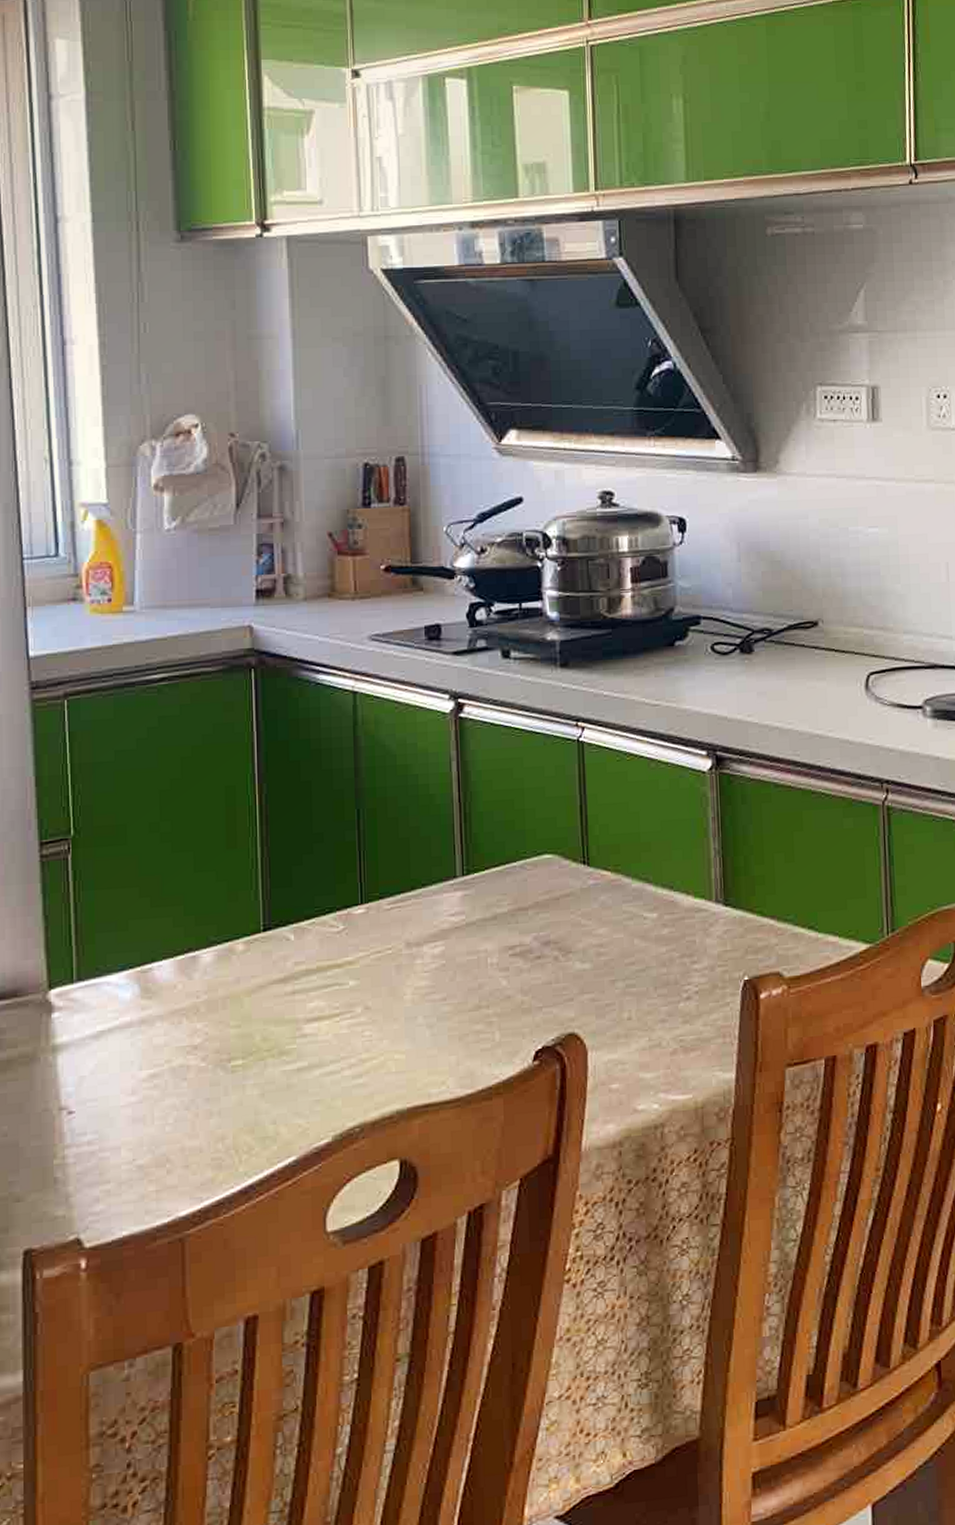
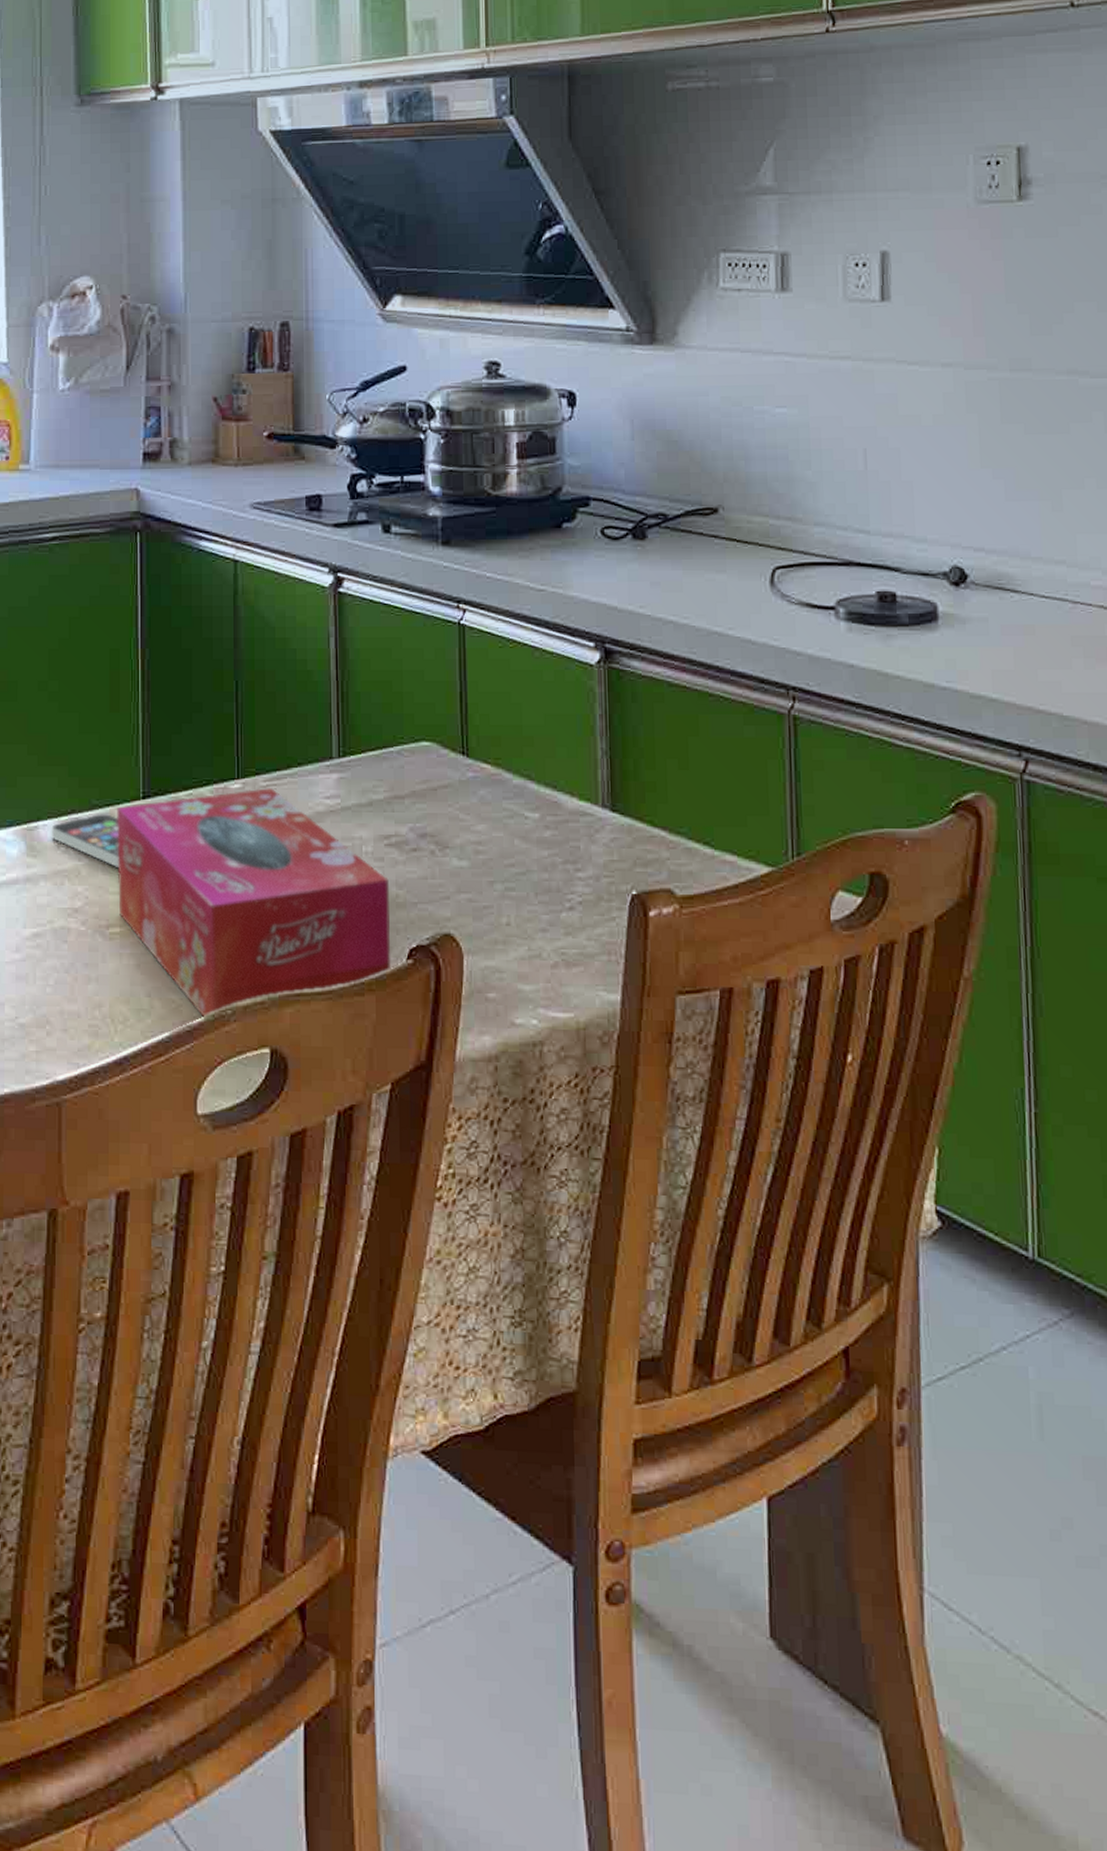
smartphone: none [167,949,241,1001] -> present [51,814,120,867]
tissue box: none [236,910,518,1138] -> present [117,788,391,1017]

